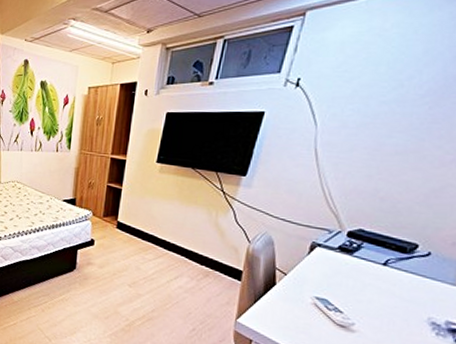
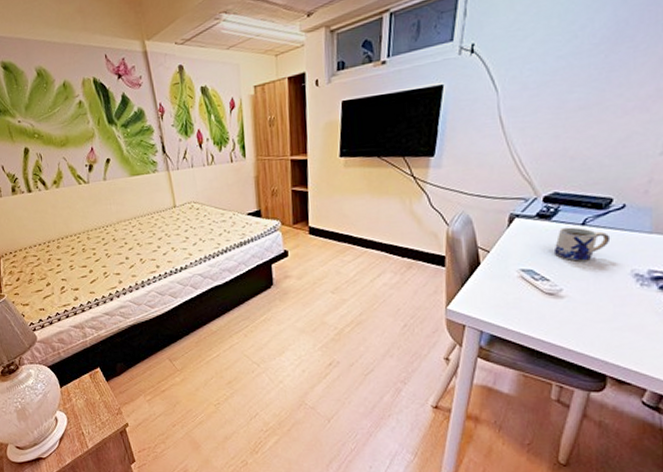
mug: none [350,264,411,301] -> present [553,227,611,261]

